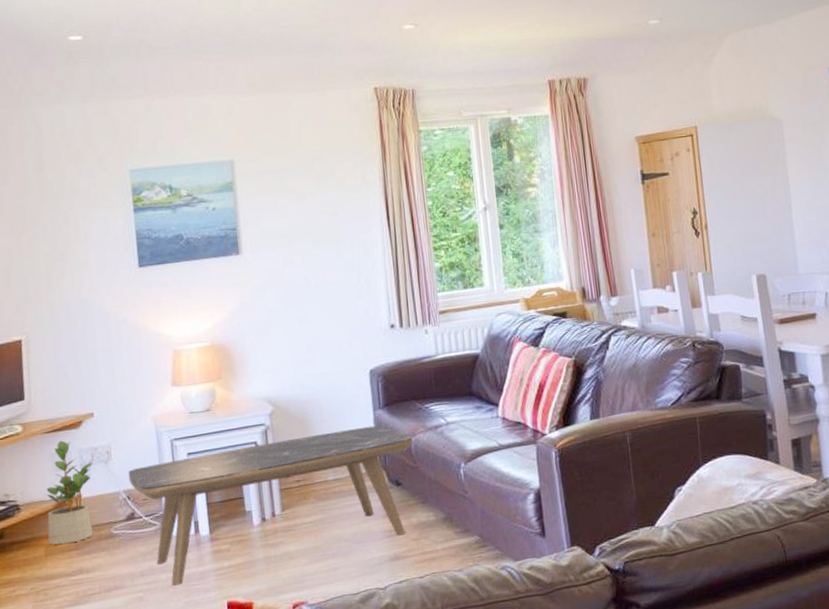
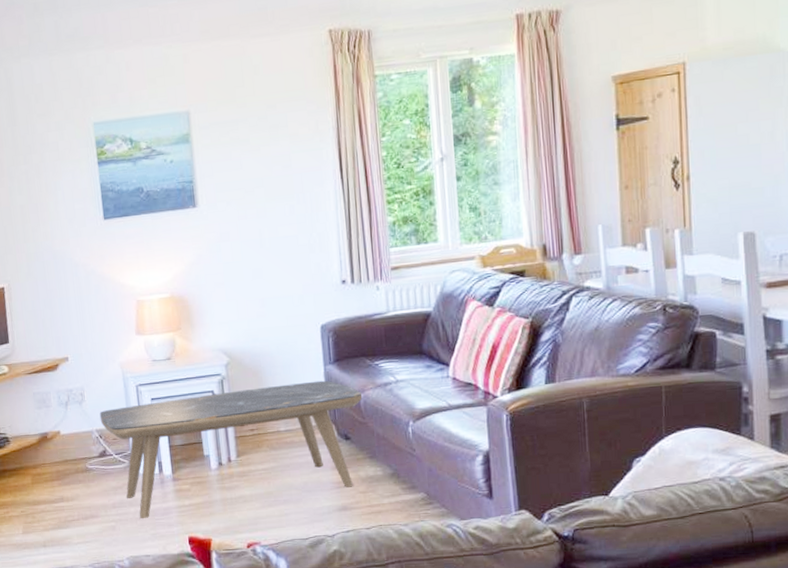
potted plant: present [46,440,94,545] -> none [31,381,72,475]

